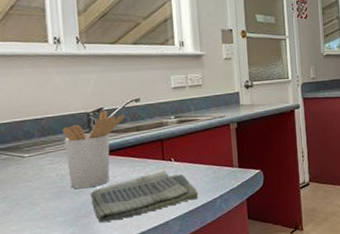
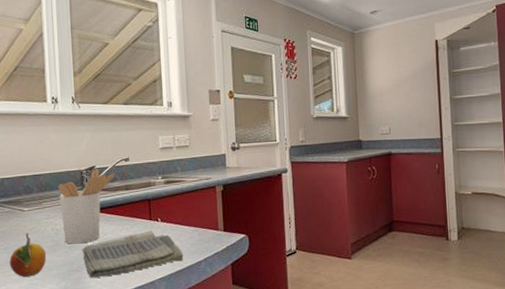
fruit: none [8,180,50,227] -> present [9,233,46,277]

